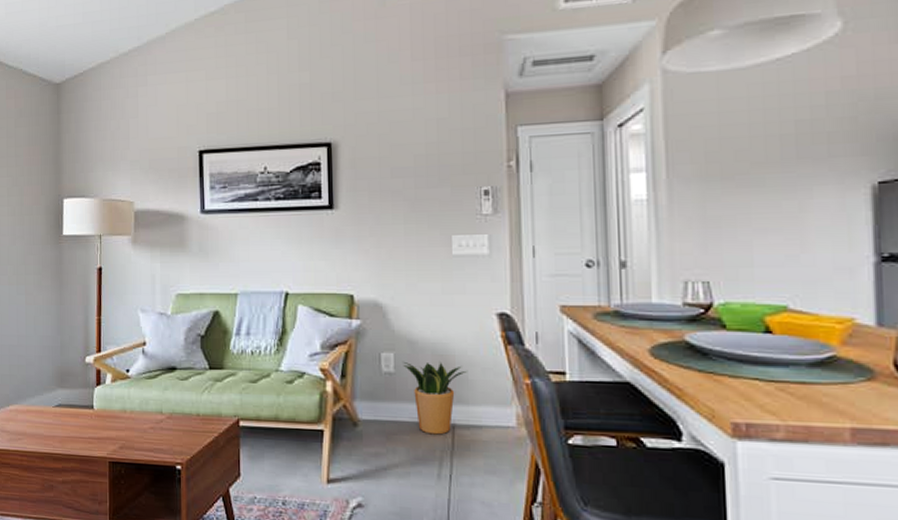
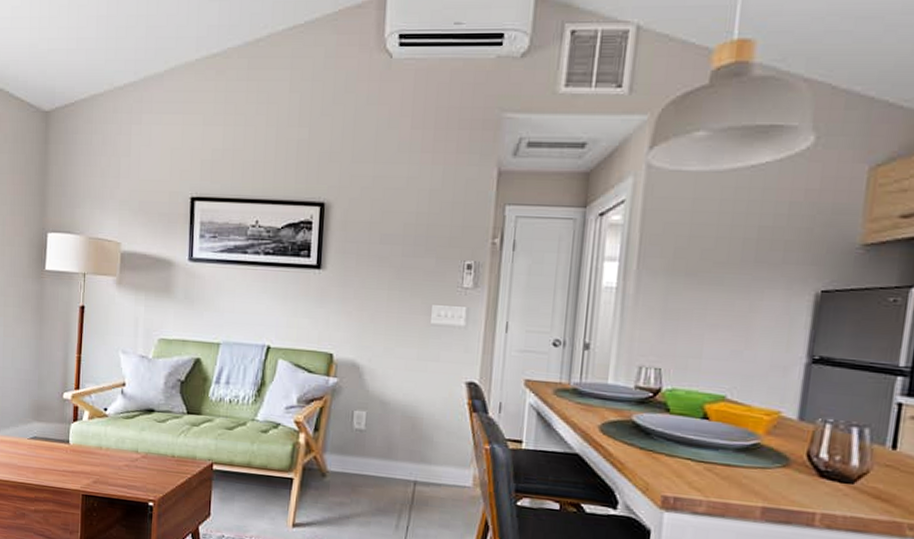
potted plant: present [403,361,468,435] -> none [374,420,434,490]

